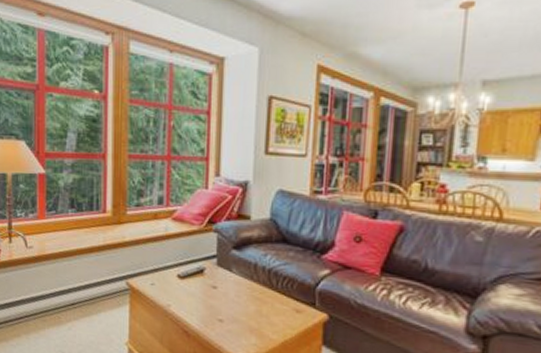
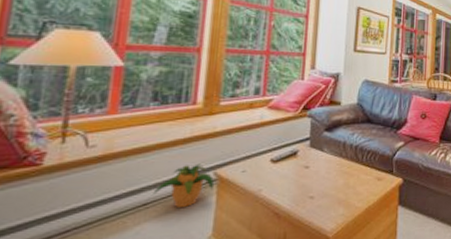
potted plant: none [78,271,126,312] -> present [152,163,214,207]

